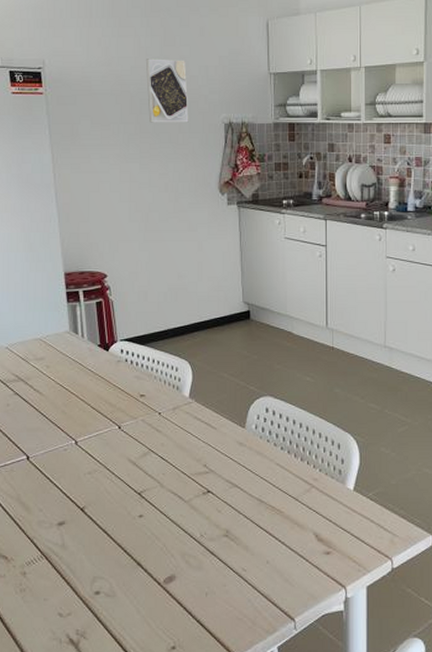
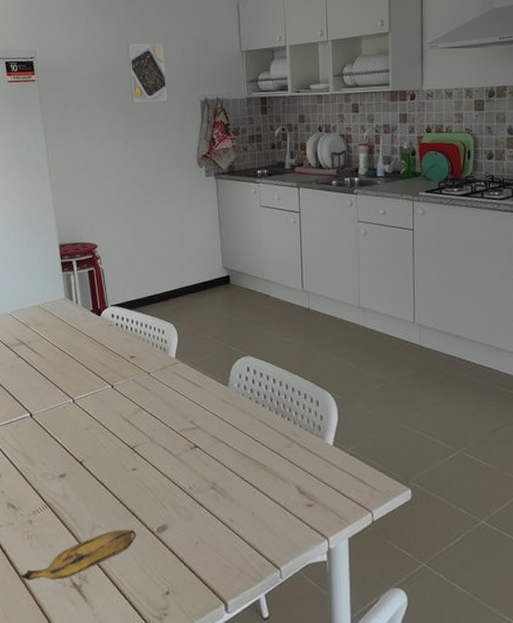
banana: none [10,580,141,637] -> present [20,529,136,580]

